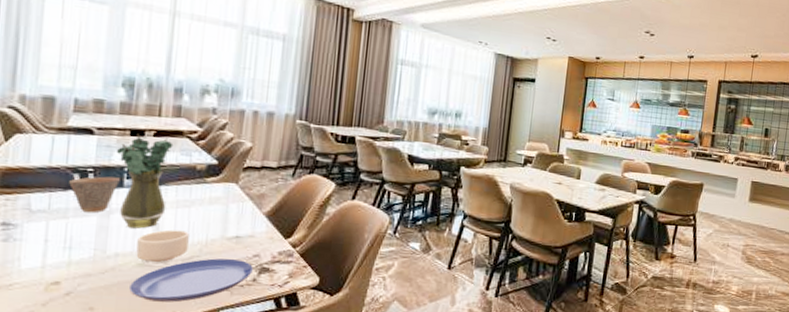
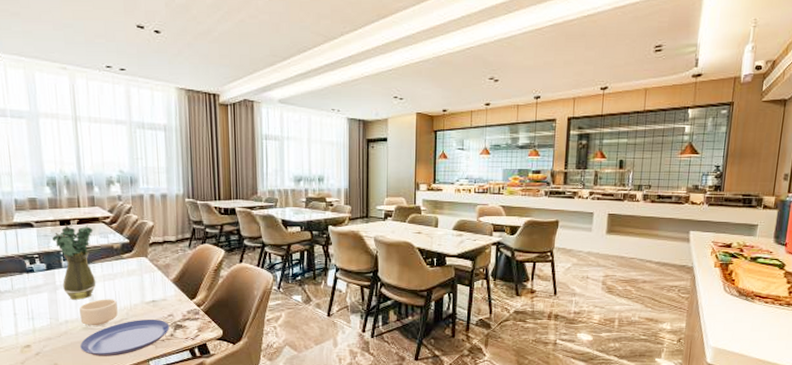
cup: present [69,176,120,213] -> none [23,260,59,290]

